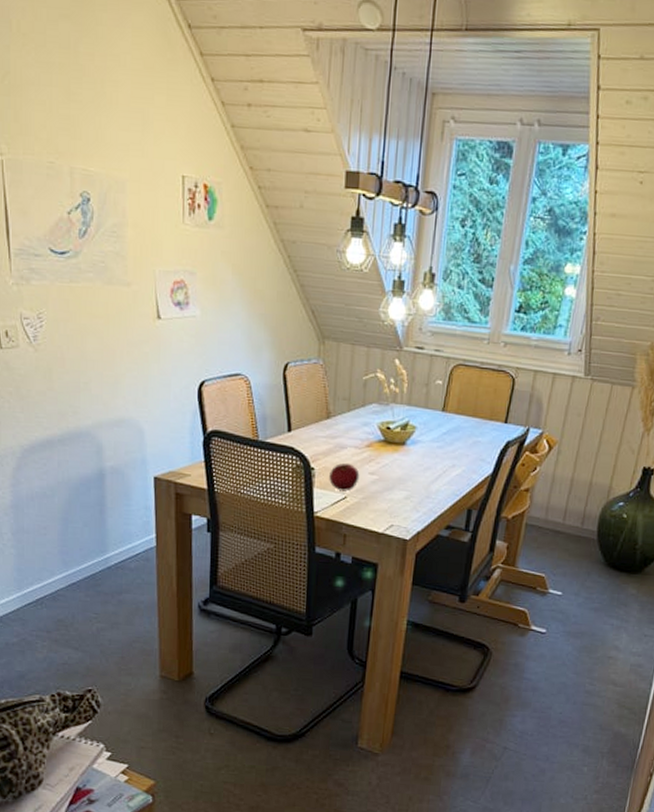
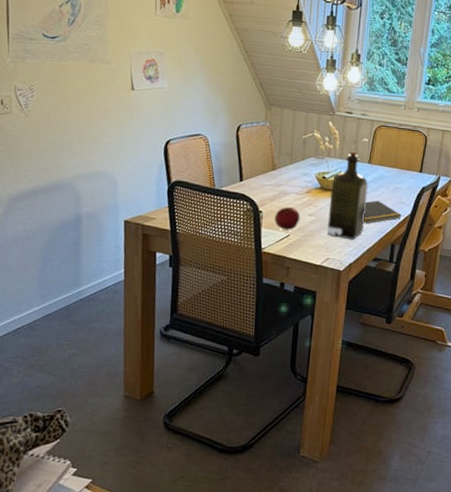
liquor: none [391,394,442,504] -> present [327,150,369,240]
notepad: none [435,456,481,485] -> present [364,200,402,224]

